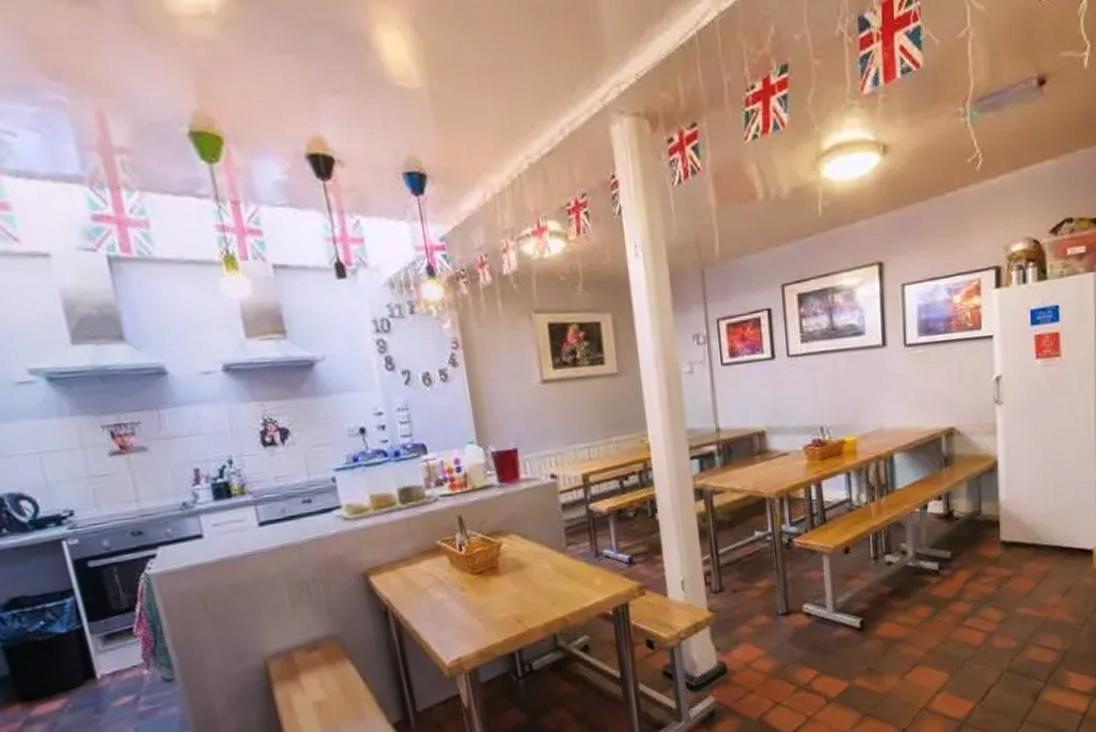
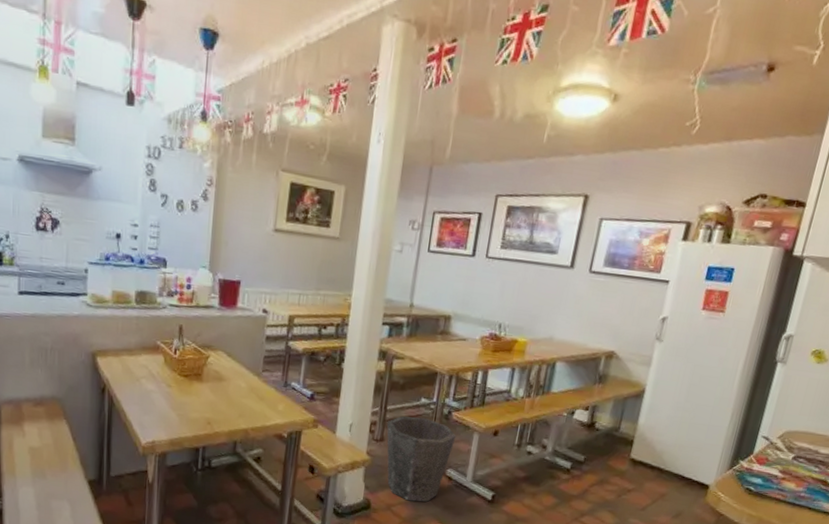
waste bin: none [722,553,804,652] -> present [386,416,457,502]

